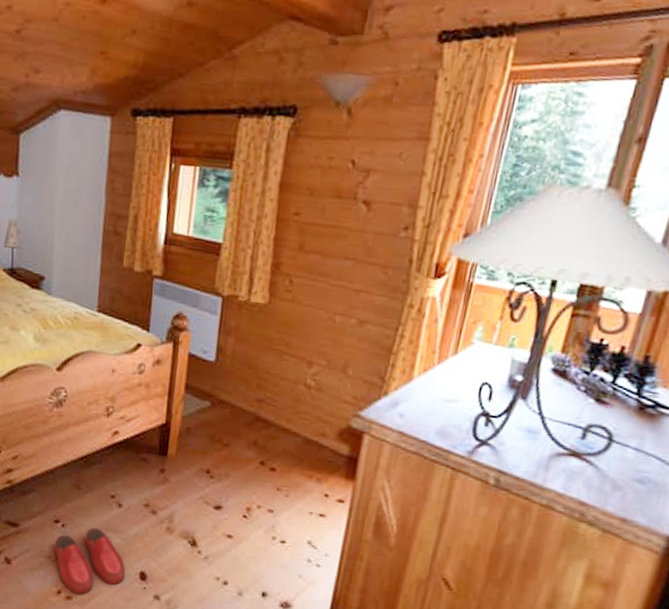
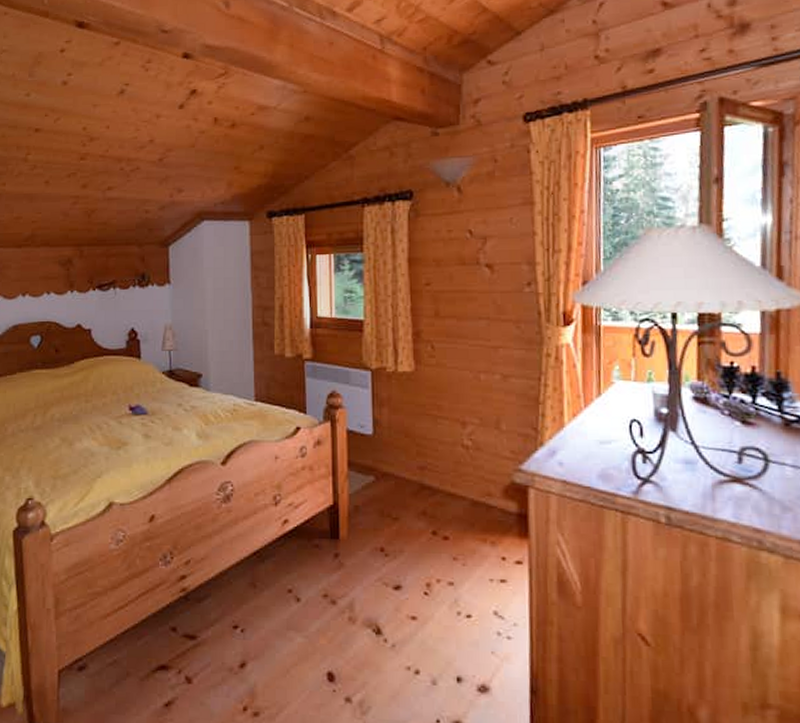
slippers: present [54,527,125,595] -> none [236,628,312,709]

